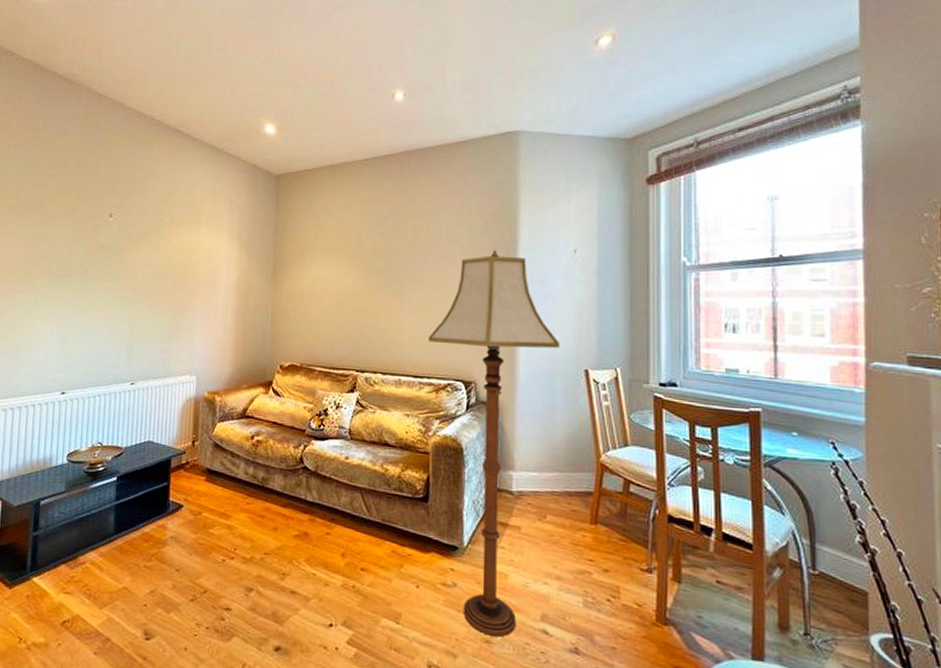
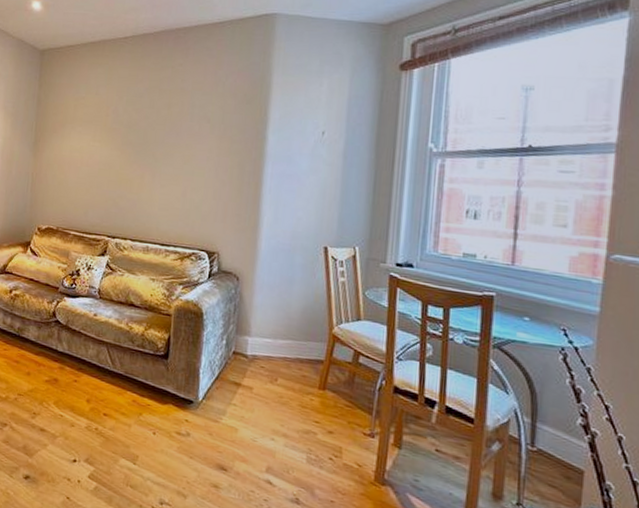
floor lamp: present [427,250,561,637] -> none [175,129,302,484]

